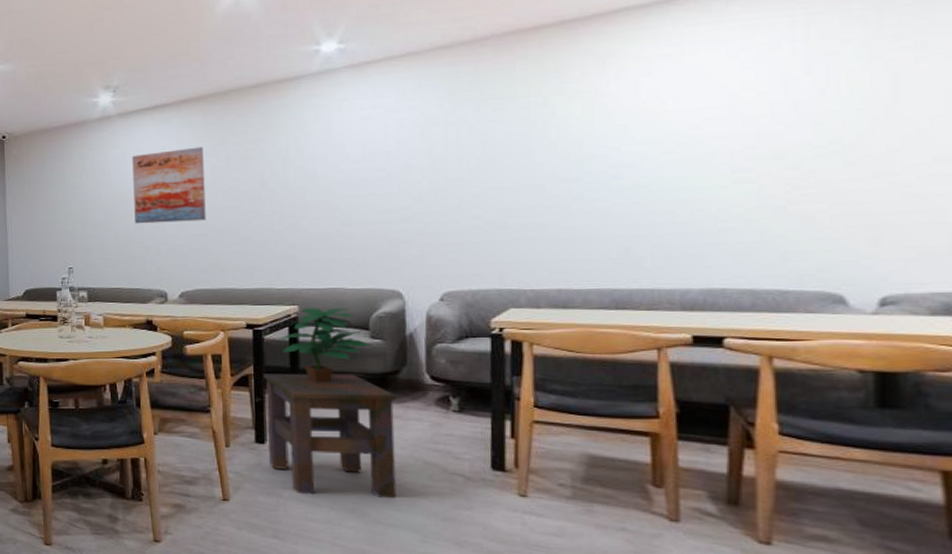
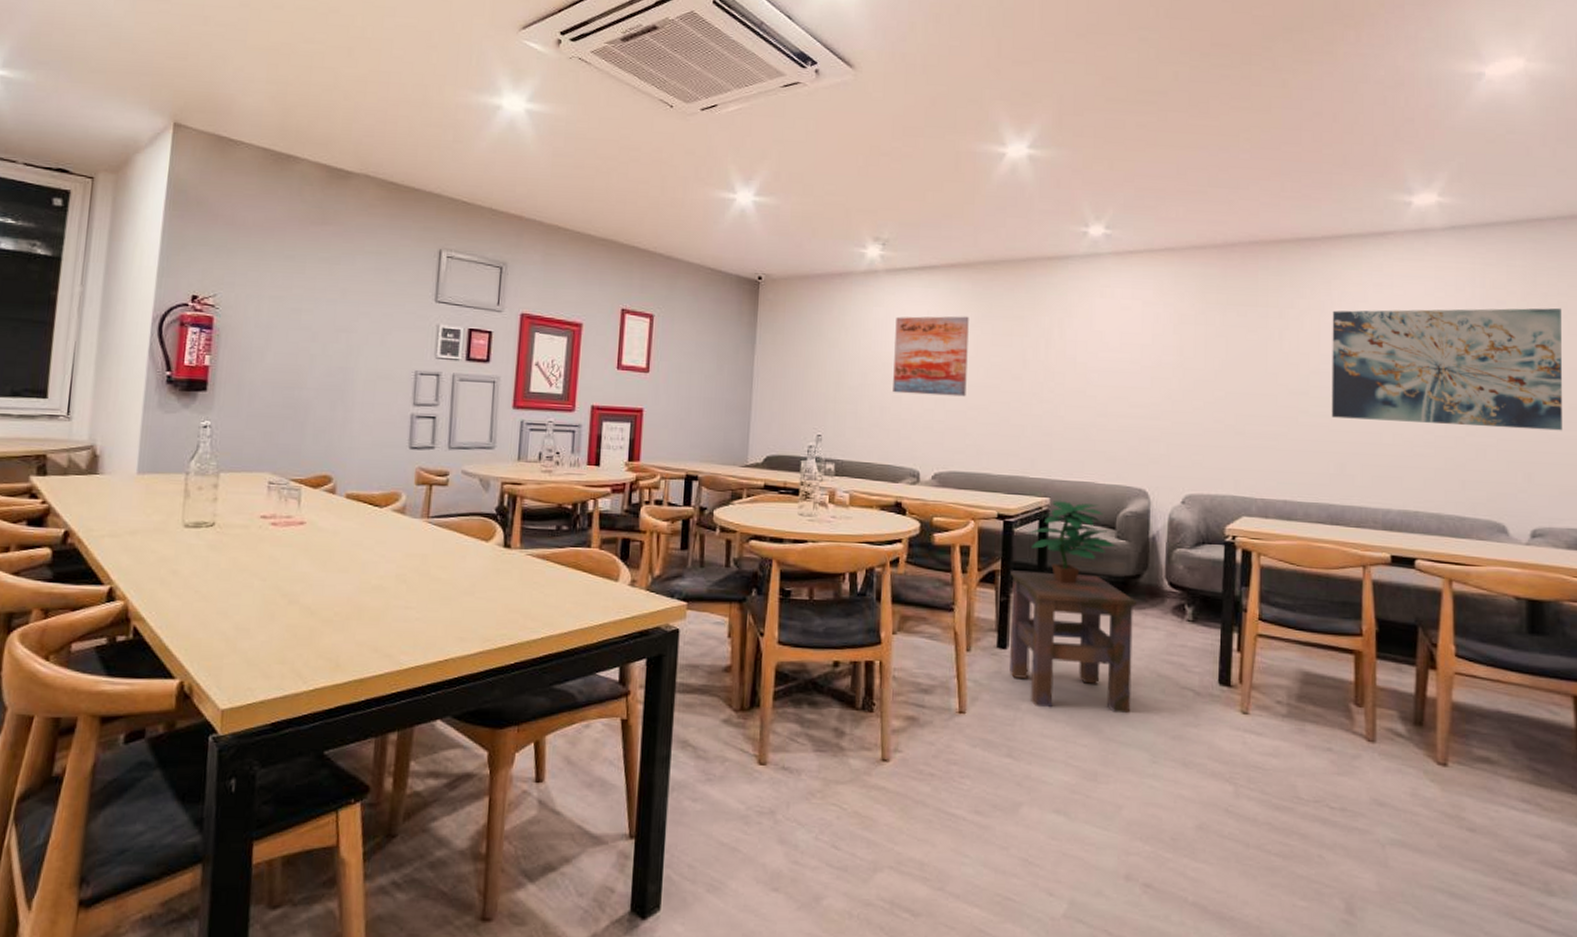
wall art: none [608,49,922,201] -> present [1331,308,1562,431]

